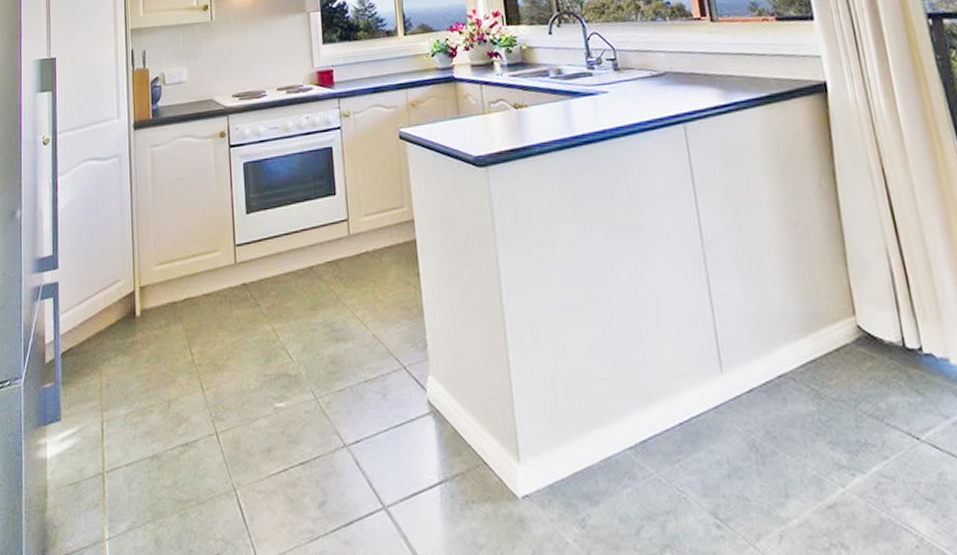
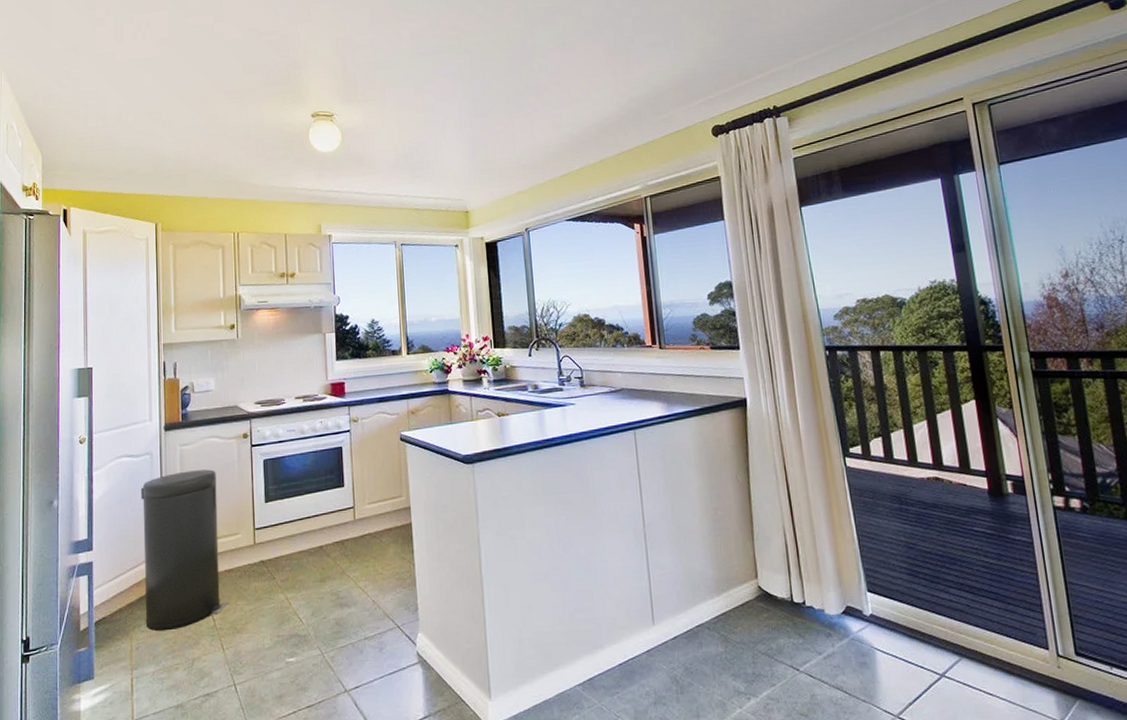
pedal bin: none [109,174,208,366] -> present [141,469,229,631]

